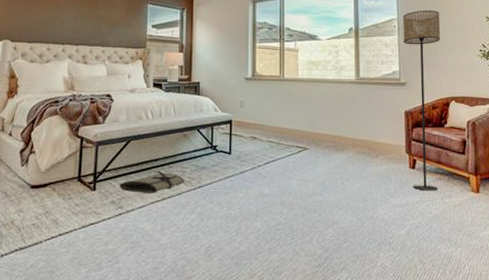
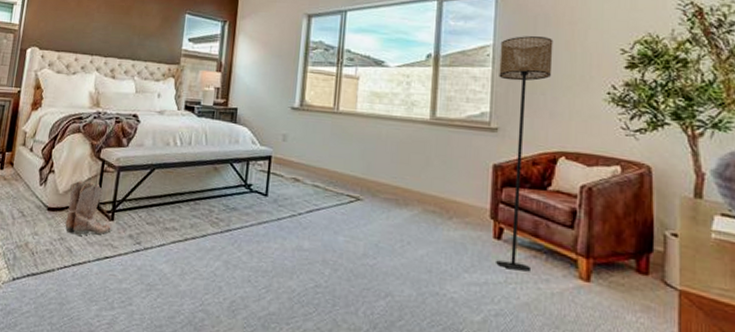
boots: none [49,157,95,207] -> present [65,180,112,236]
tool roll: present [120,170,184,194] -> none [139,206,211,232]

